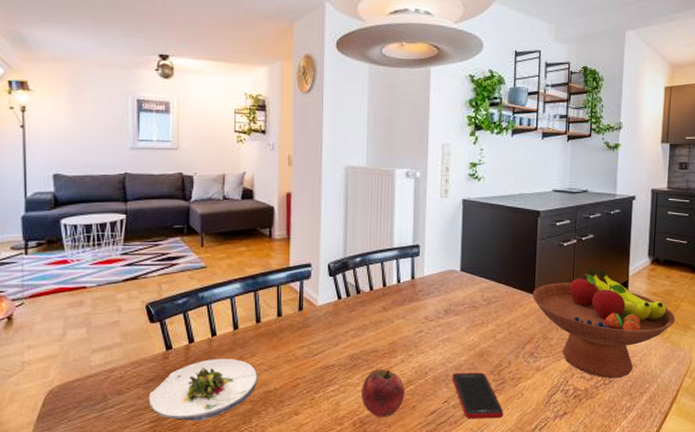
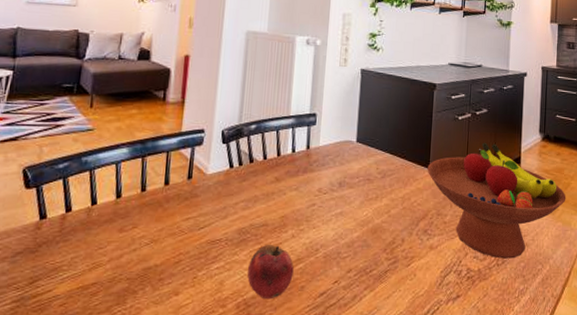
salad plate: present [148,358,258,422] -> none [12,229,138,302]
cell phone: present [452,372,504,419] -> none [343,250,396,302]

